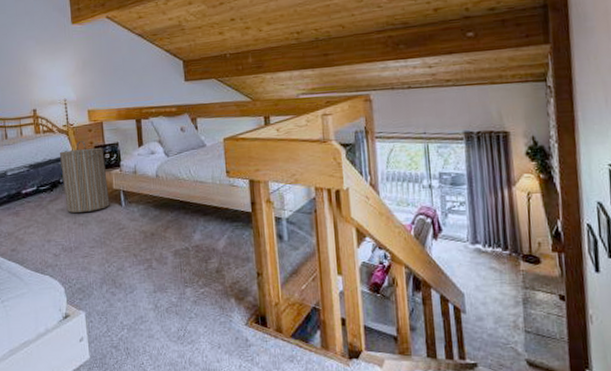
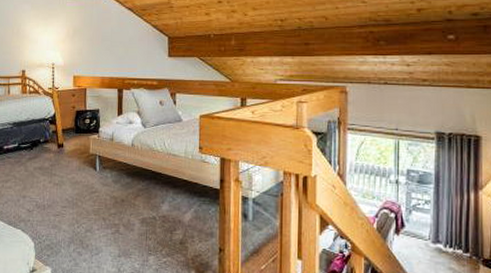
laundry hamper: present [59,140,110,213] -> none [42,103,86,173]

